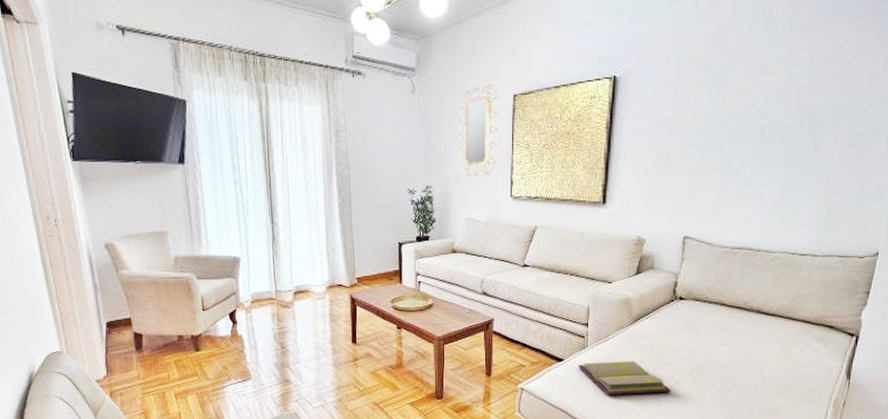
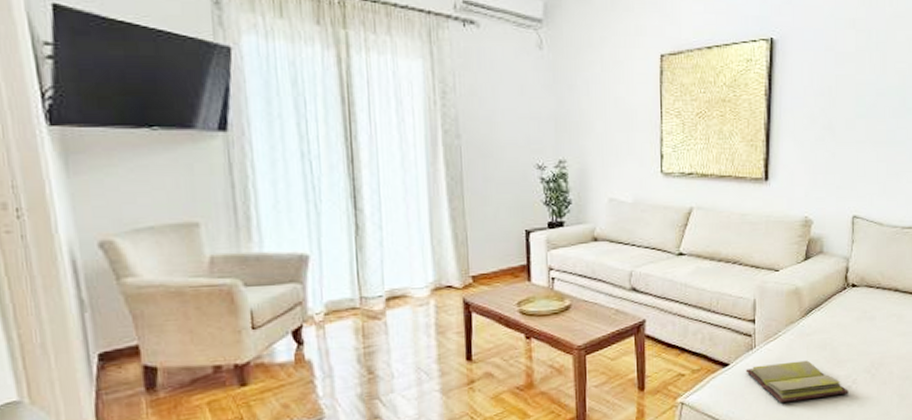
home mirror: present [459,84,500,176] -> none [597,41,645,149]

